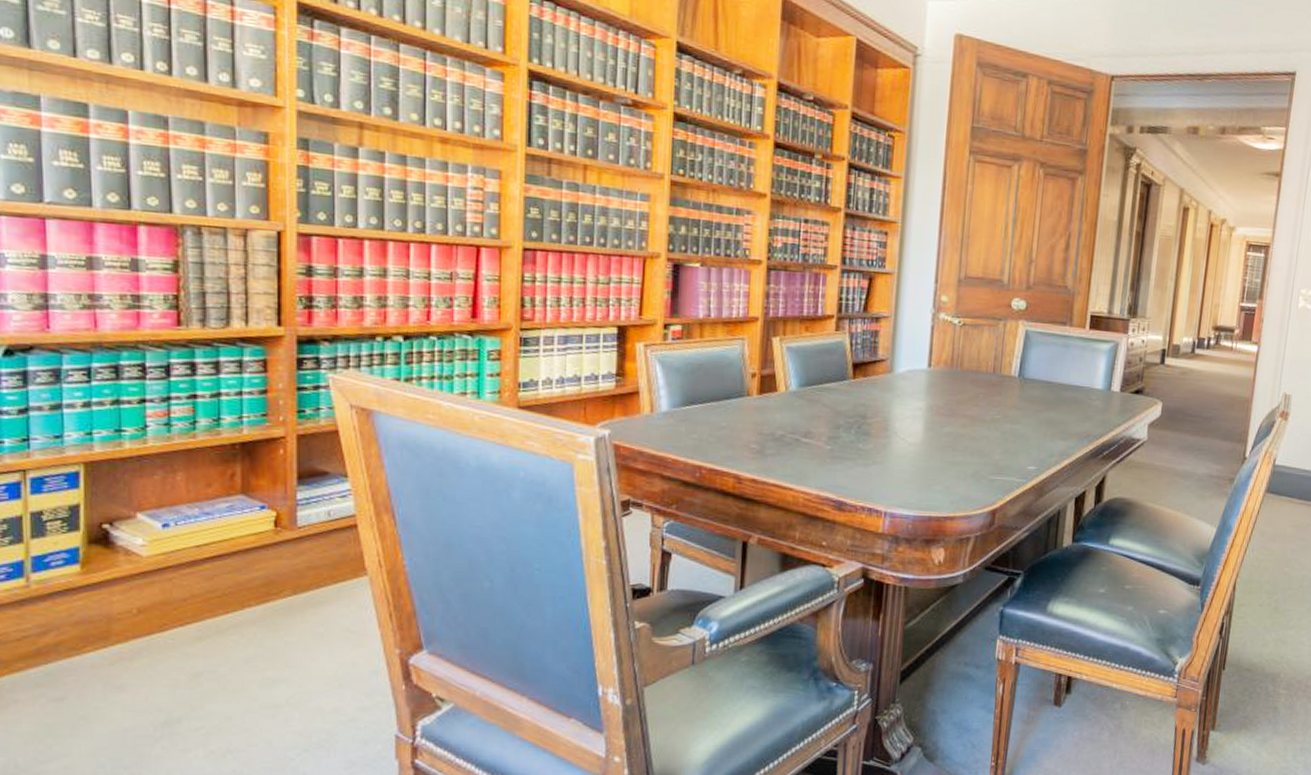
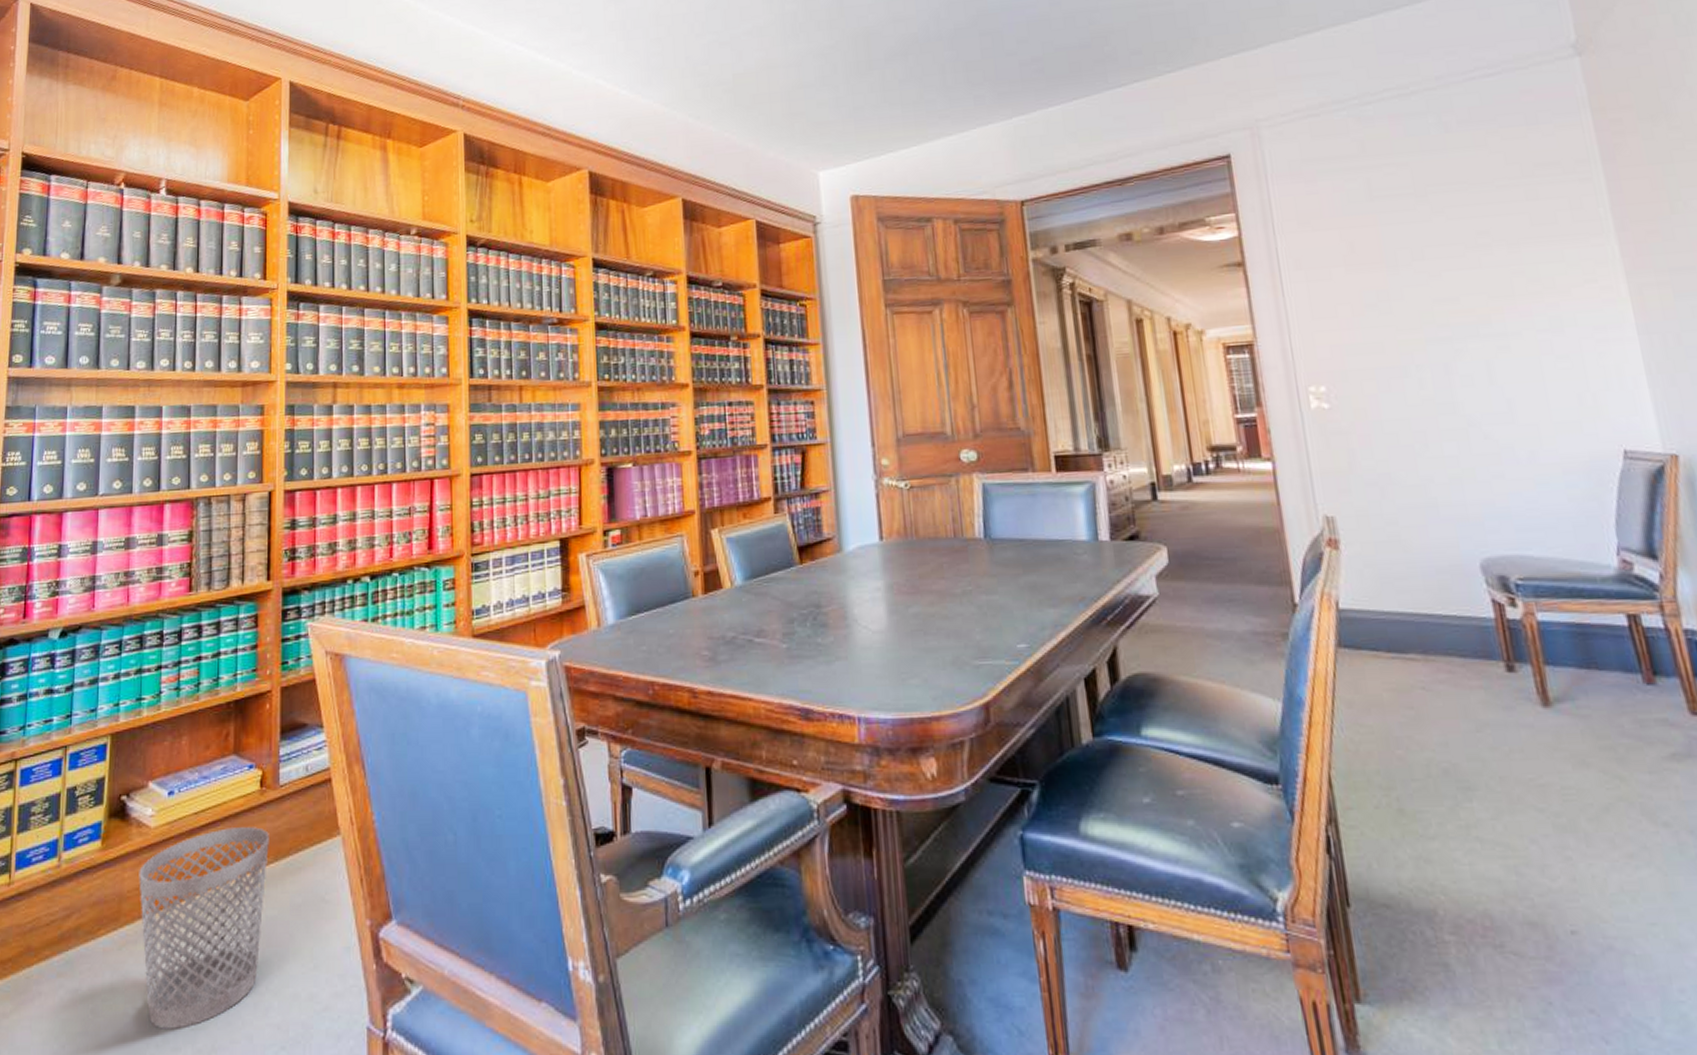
wastebasket: none [130,562,286,734] -> present [139,827,269,1029]

